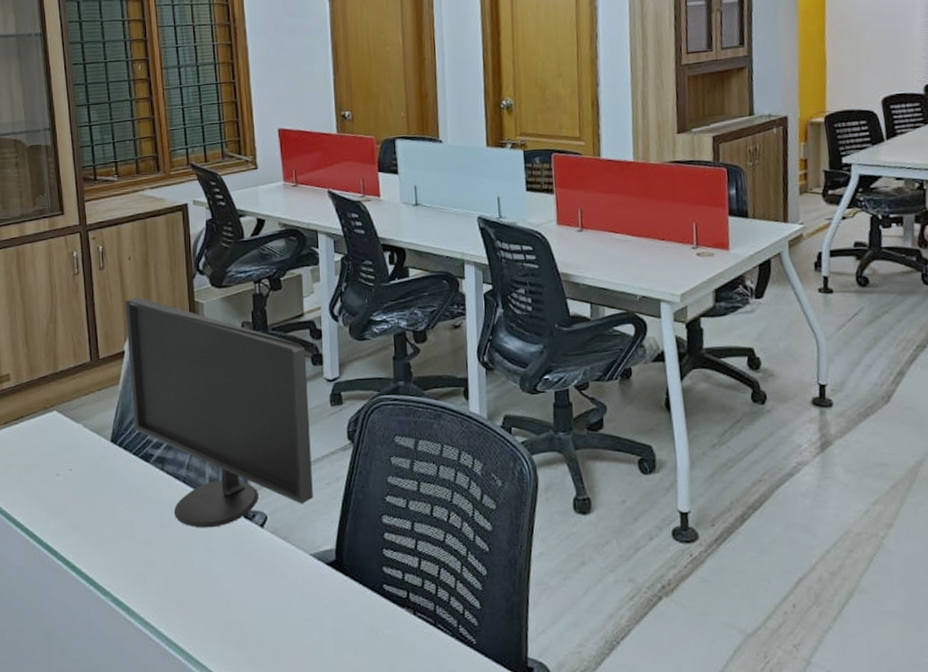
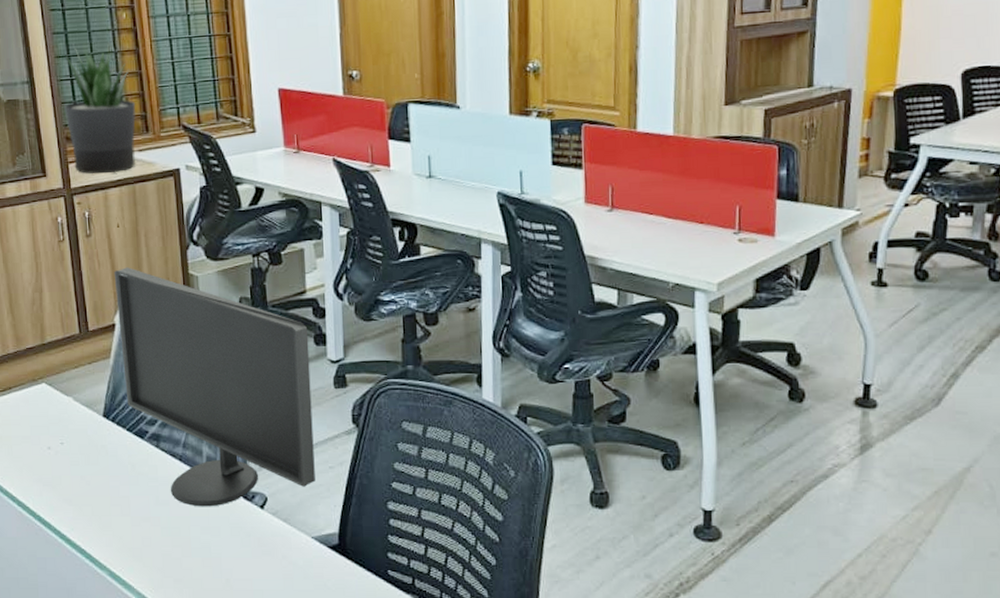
planter: none [82,93,149,211] -> present [64,44,136,173]

